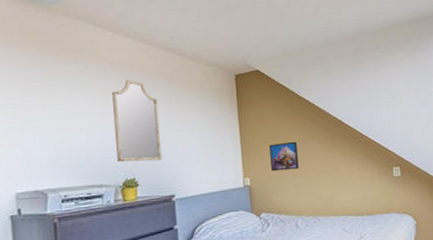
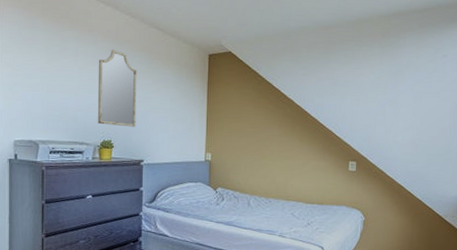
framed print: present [269,141,299,172] -> none [232,124,259,151]

